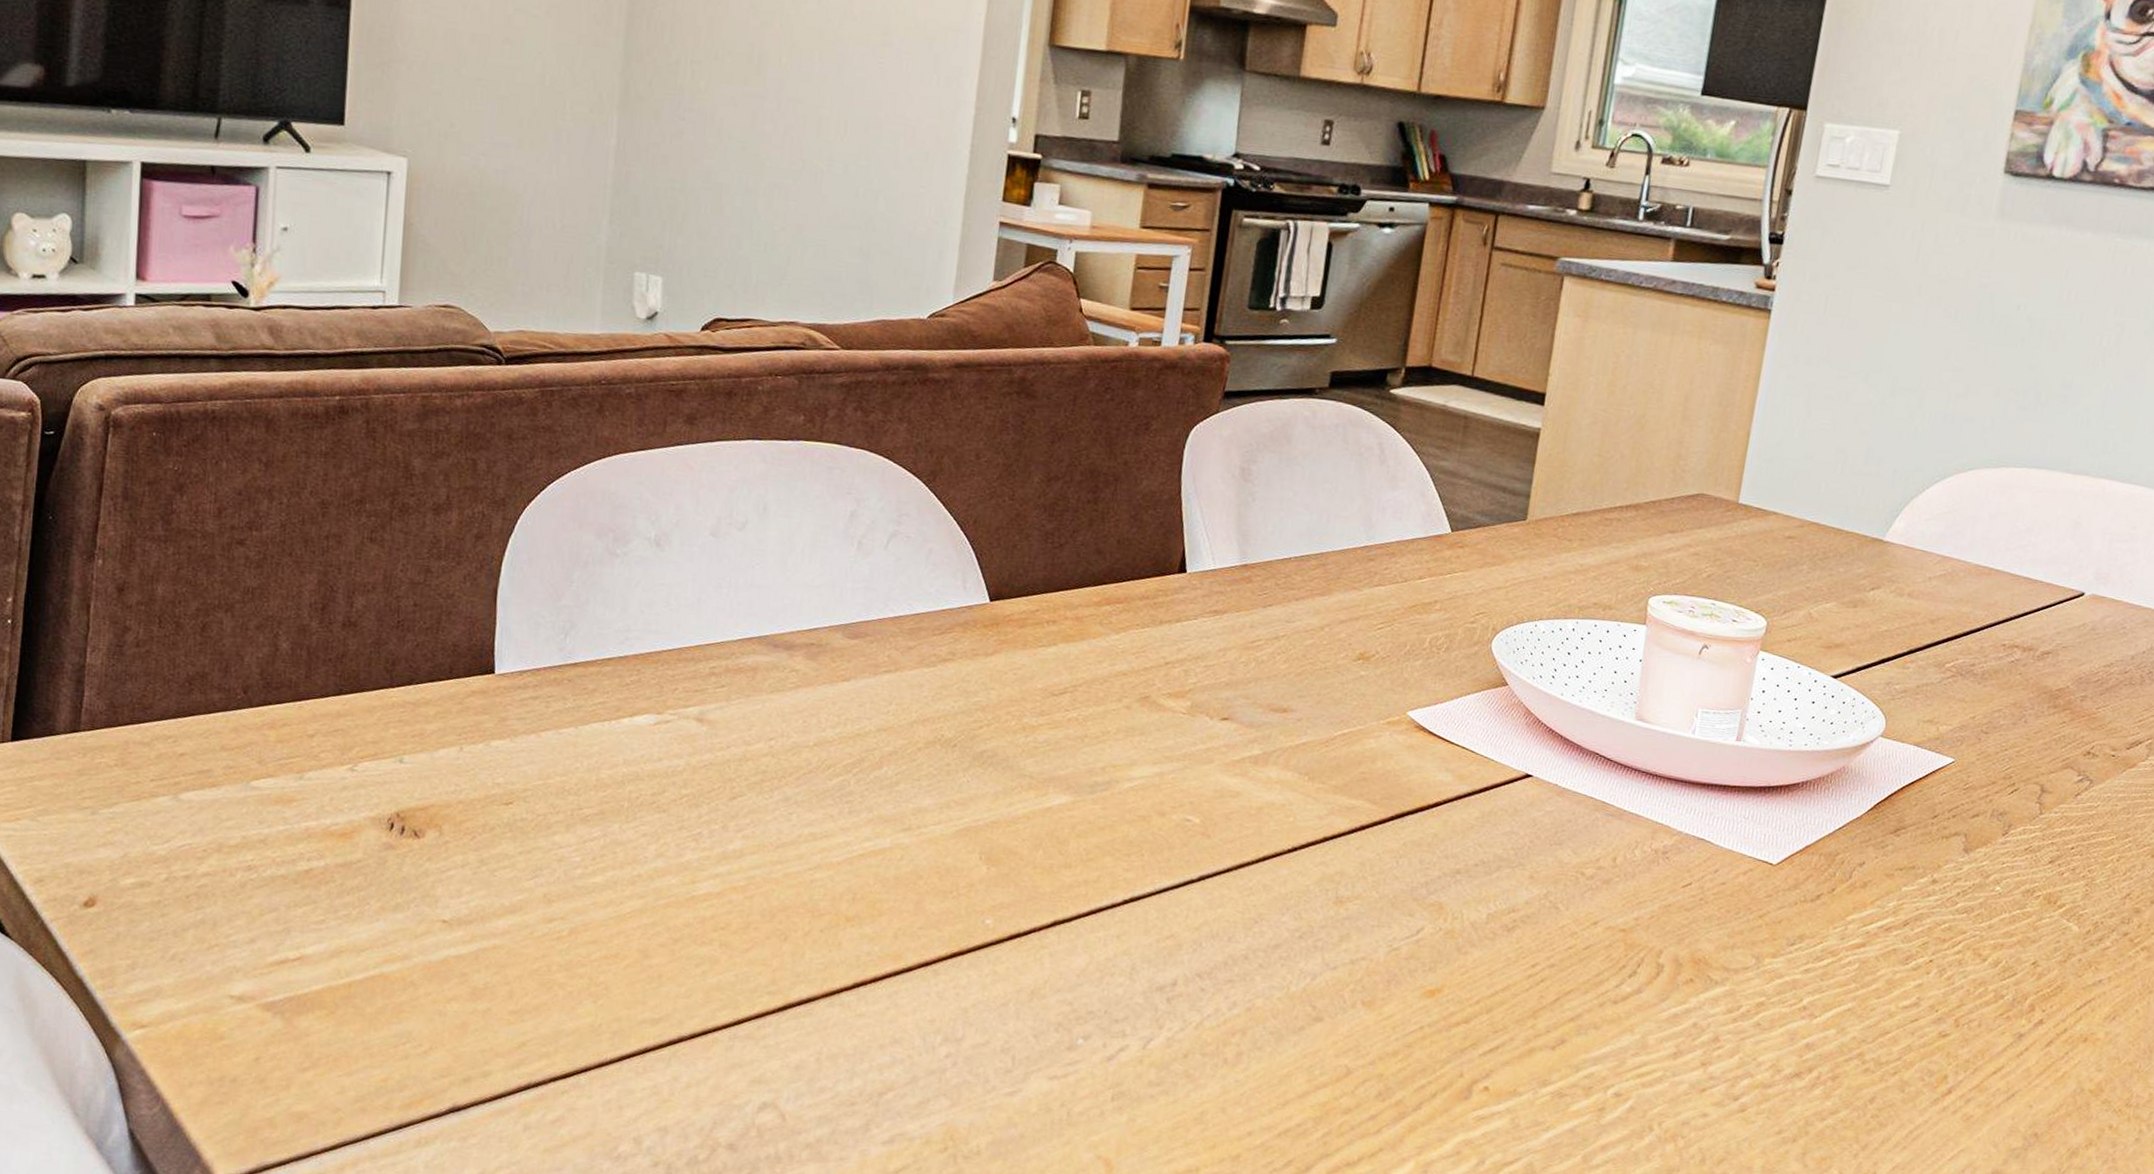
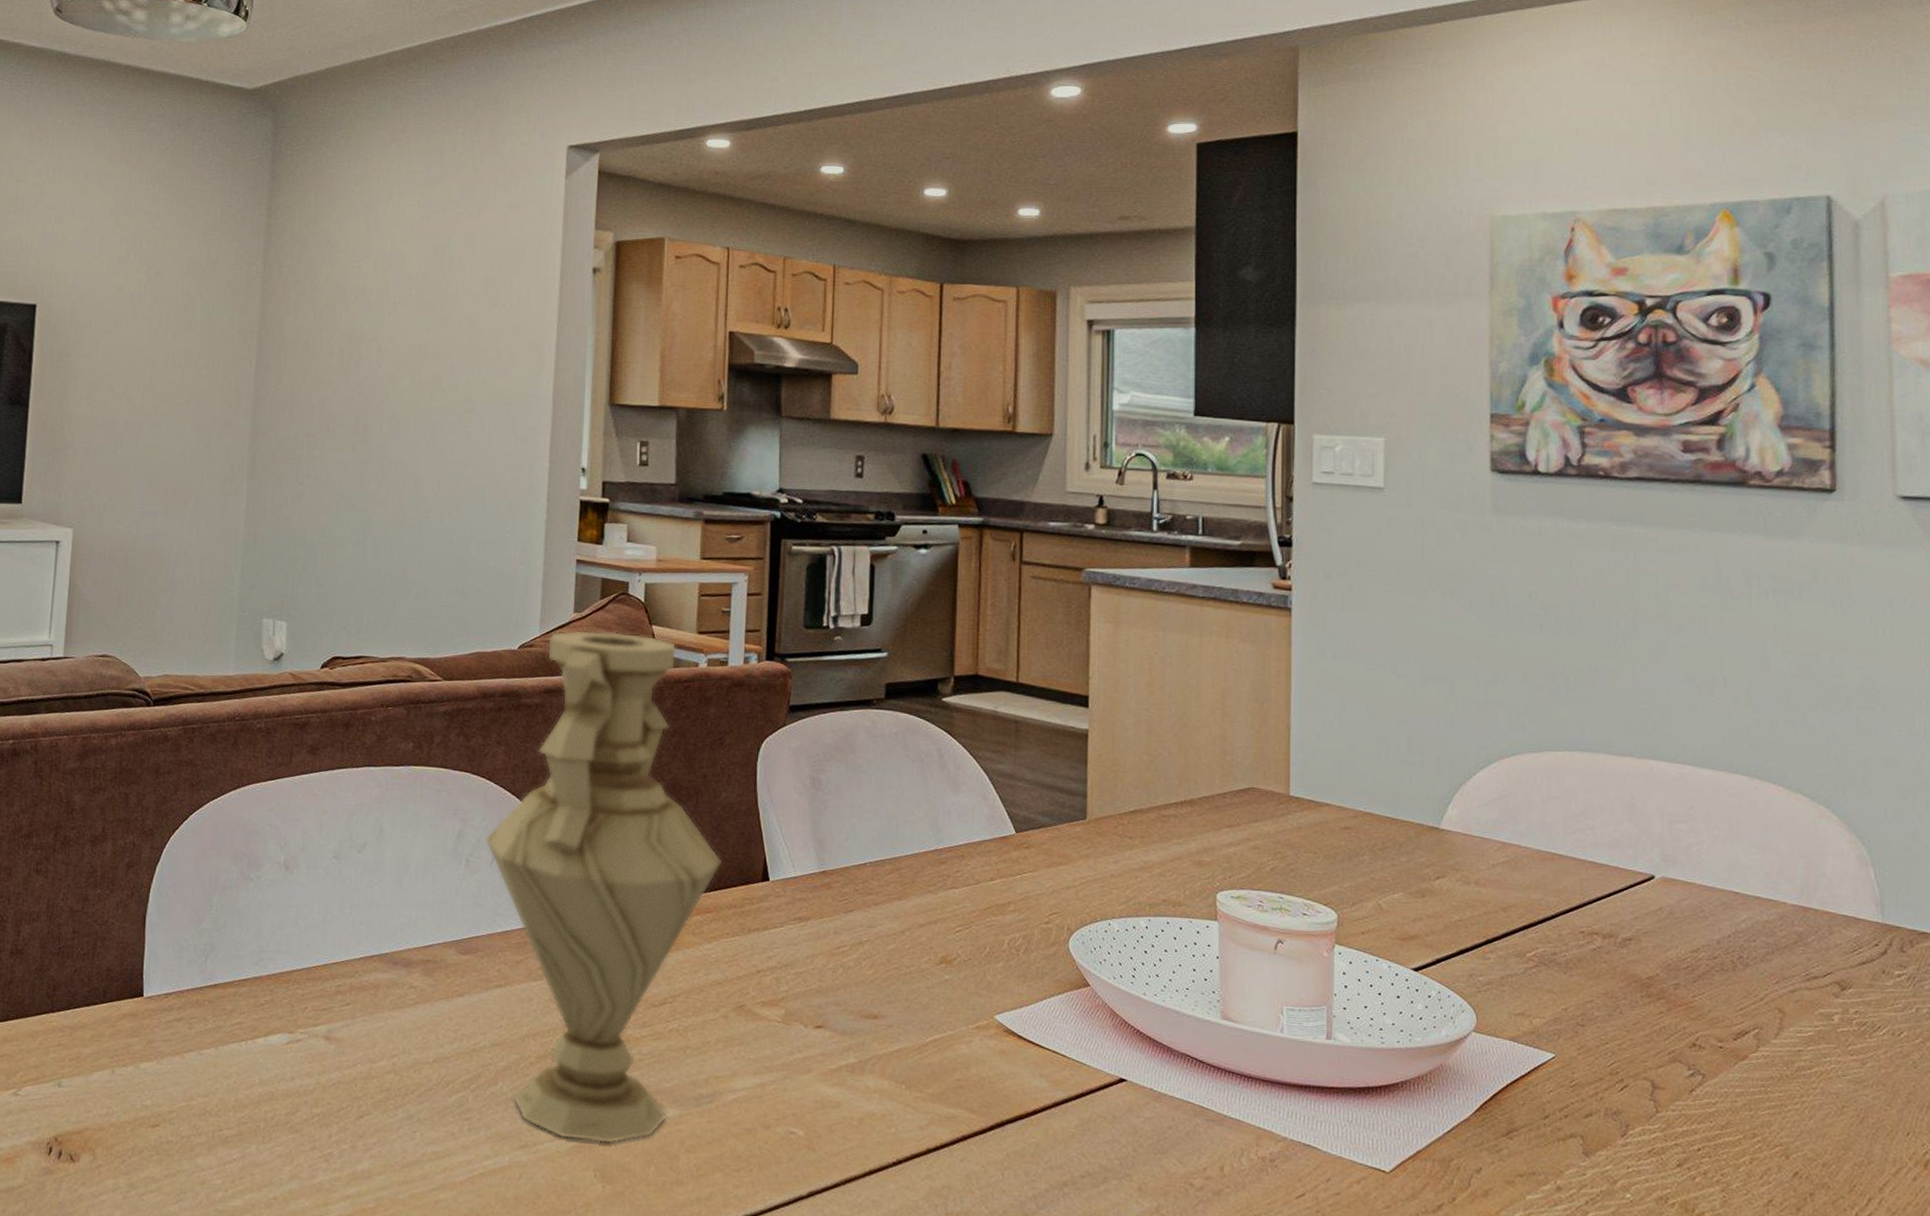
vase: none [880,300,1138,828] -> present [485,630,722,1144]

